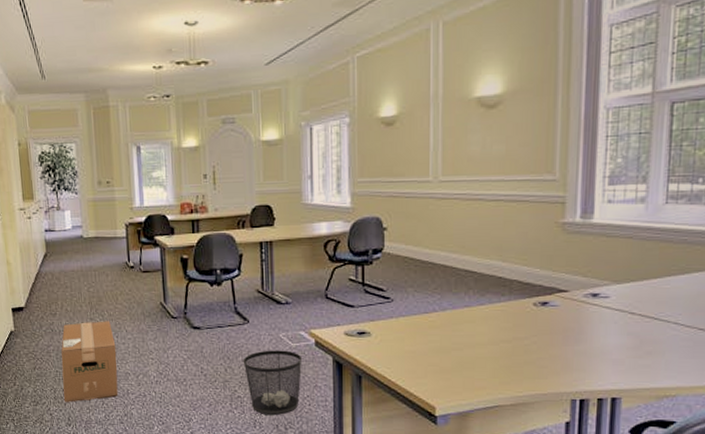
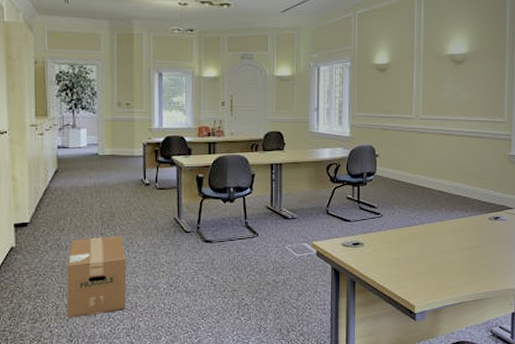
waste bin: present [243,350,303,416] -> none [251,260,305,321]

